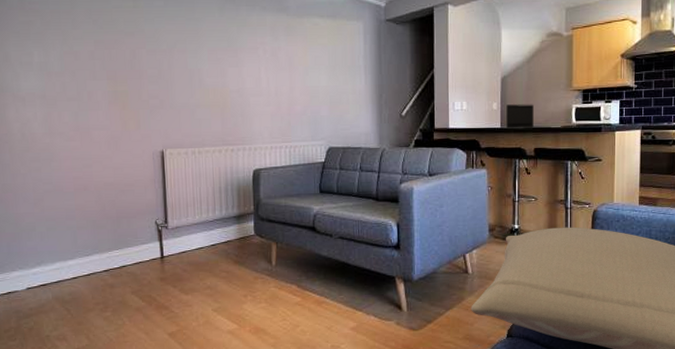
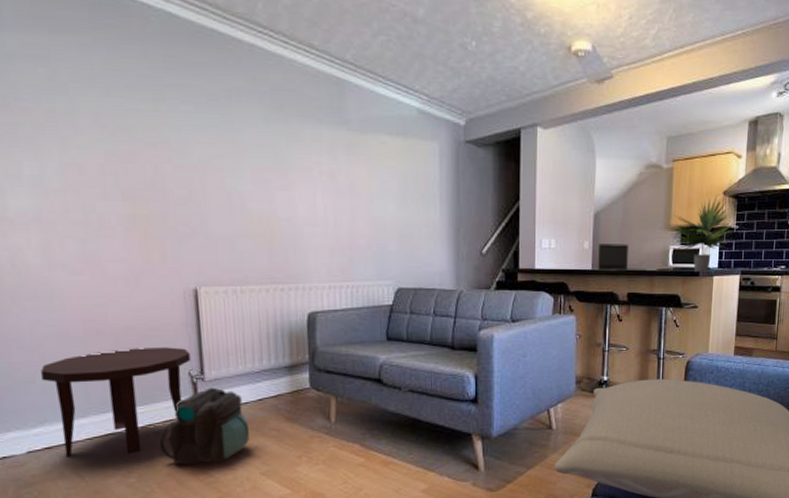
side table: none [40,200,157,294] -> present [41,347,191,458]
backpack: none [129,234,204,301] -> present [158,387,249,464]
plant: none [567,57,634,128] -> present [664,194,736,272]

